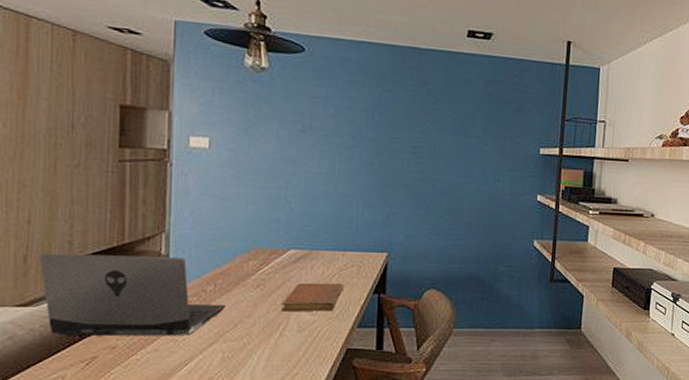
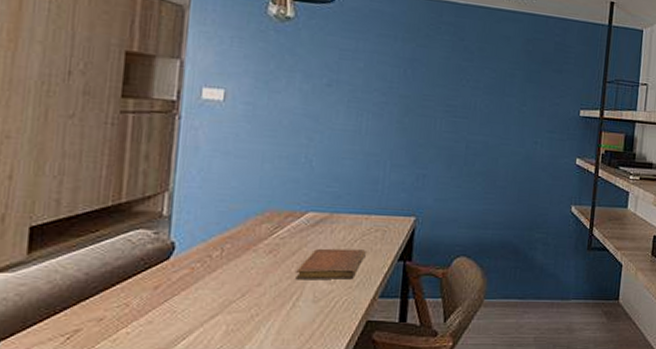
laptop computer: present [39,253,226,336] -> none [19,212,233,307]

